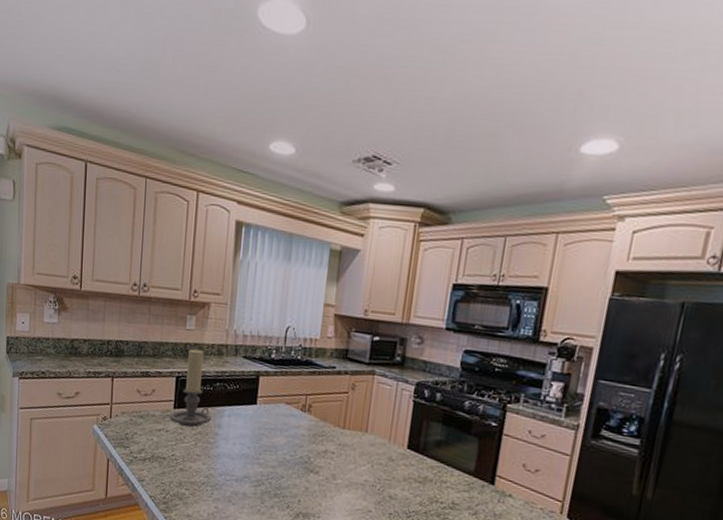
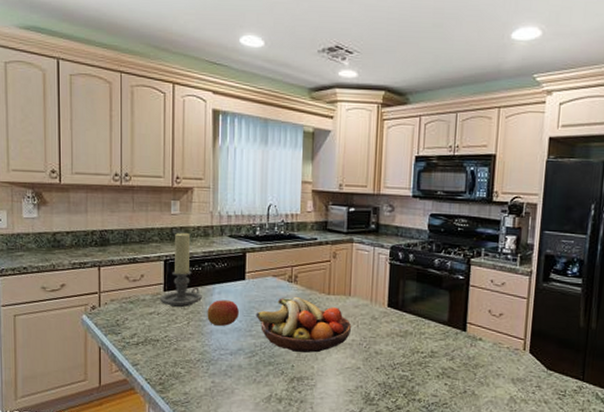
apple: none [215,423,248,451] -> present [207,300,239,326]
fruit bowl: none [264,427,366,490] -> present [256,297,352,353]

